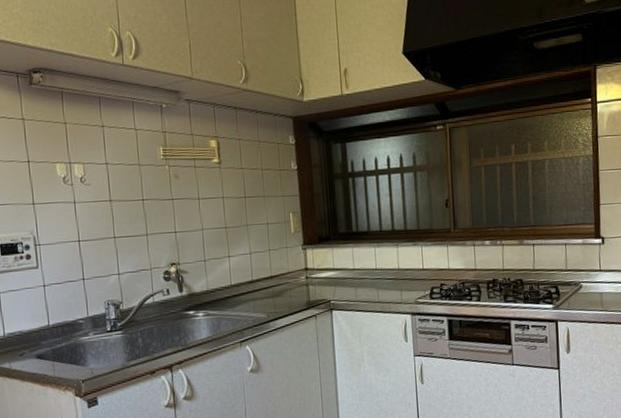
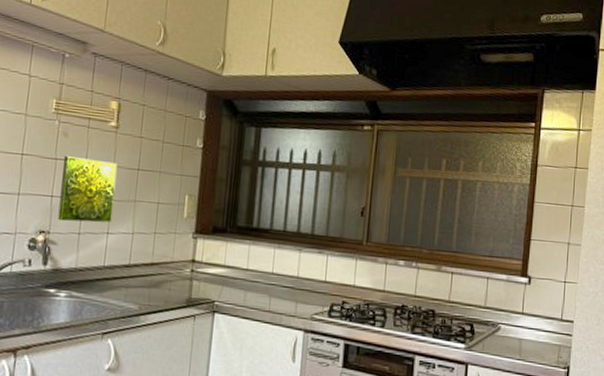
decorative tile: none [179,194,230,253] -> present [58,155,118,223]

